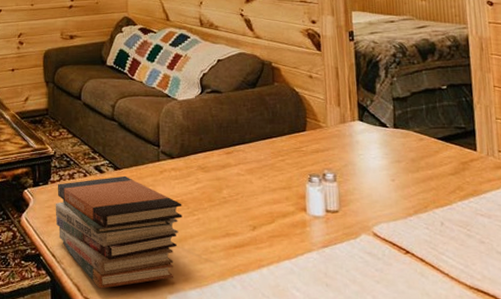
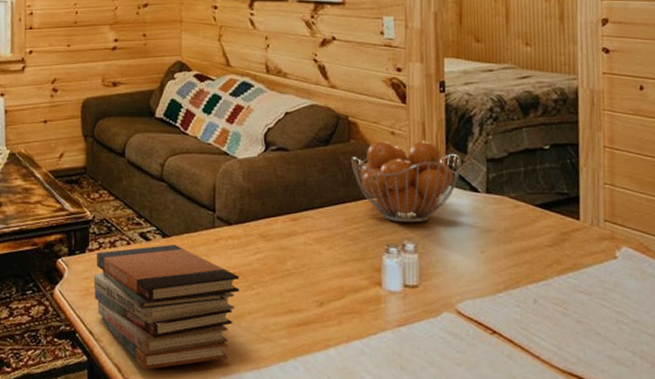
fruit basket: none [275,83,371,155] -> present [350,141,462,223]

